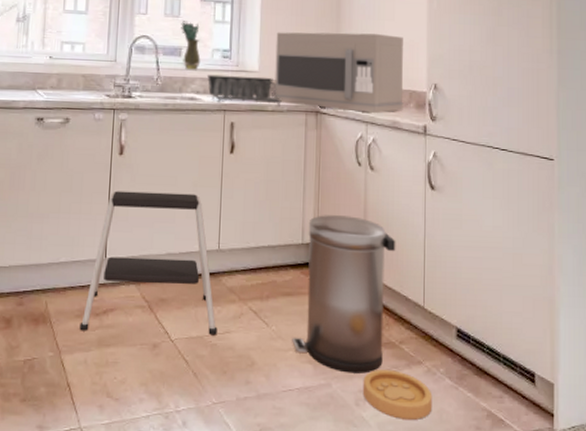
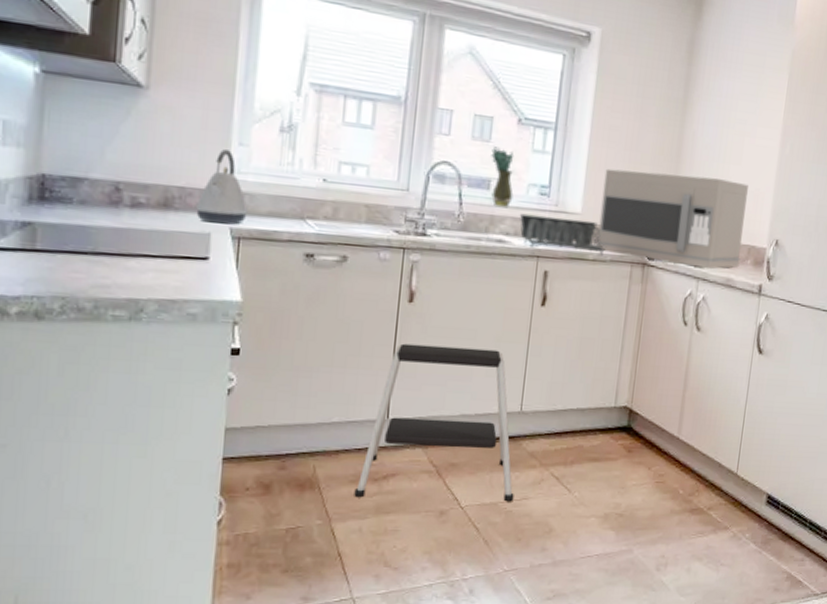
pedal bin: present [292,215,396,374] -> none [595,377,716,539]
pet bowl: present [362,370,433,420] -> none [665,535,735,583]

